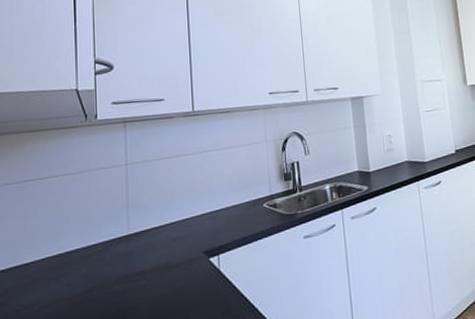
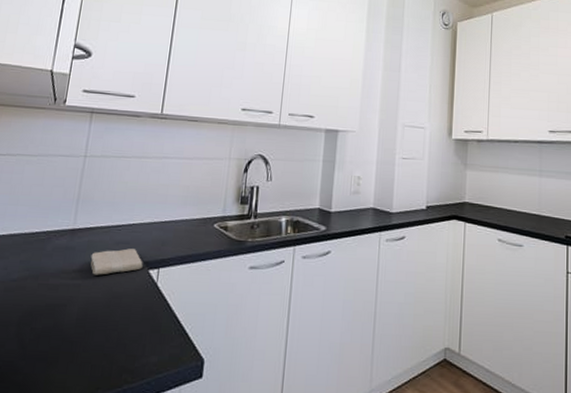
washcloth: none [150,241,203,274] -> present [90,248,143,275]

